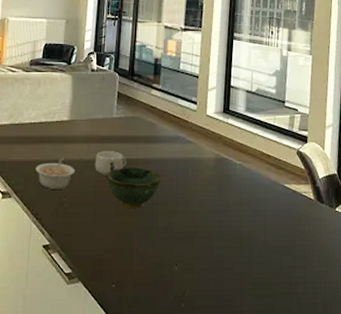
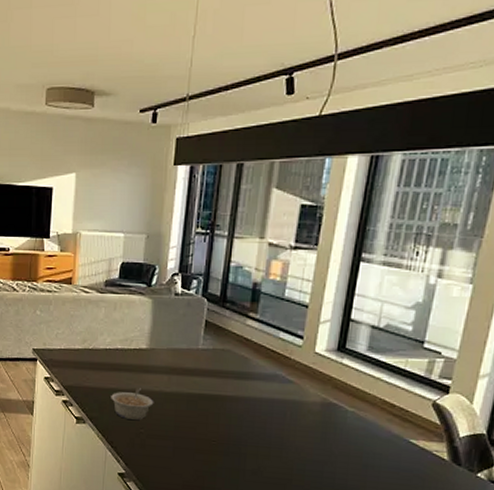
mug: present [94,151,127,175] -> none [175,384,213,410]
bowl: present [107,167,161,209] -> none [189,403,252,448]

